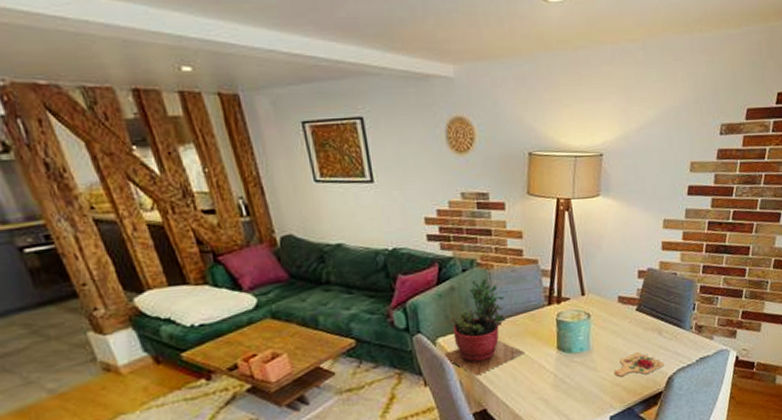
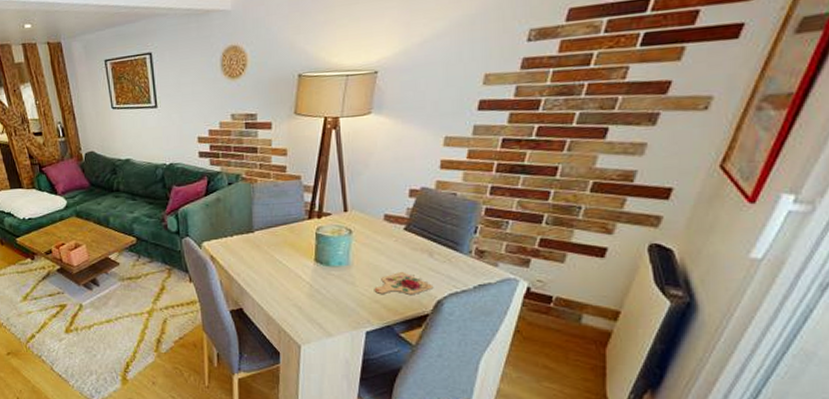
succulent plant: present [443,278,525,376] -> none [207,191,282,278]

